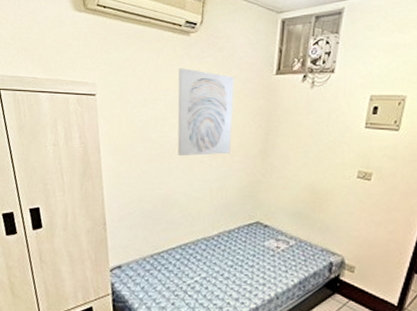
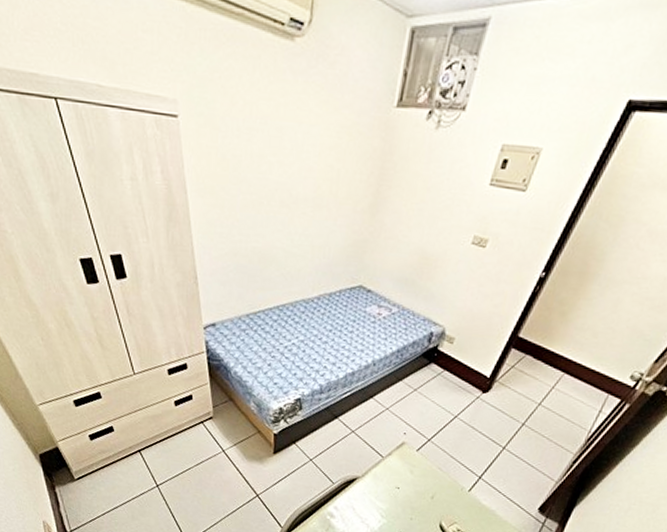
wall art: present [177,67,235,157] -> none [276,86,347,206]

